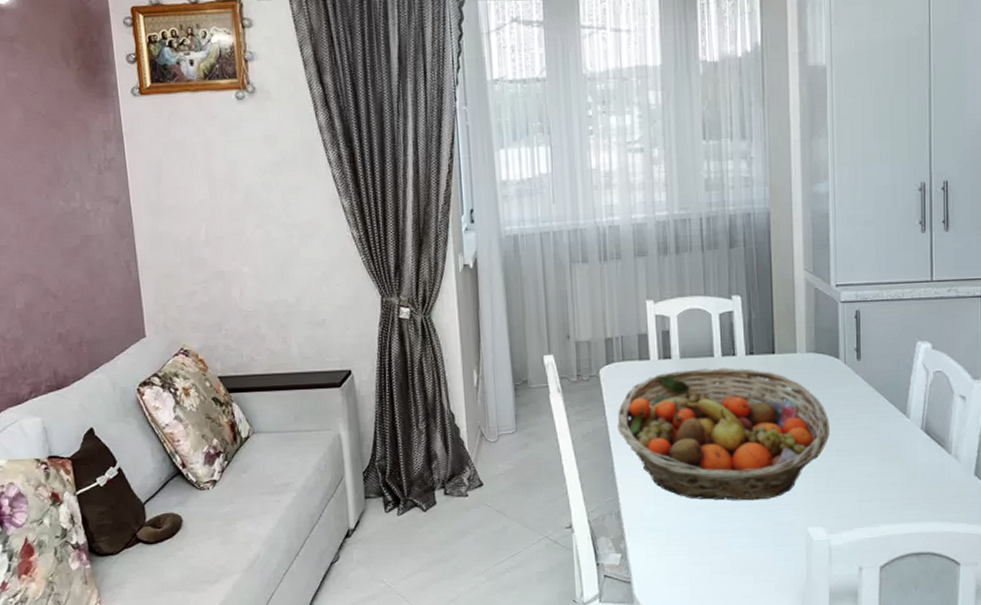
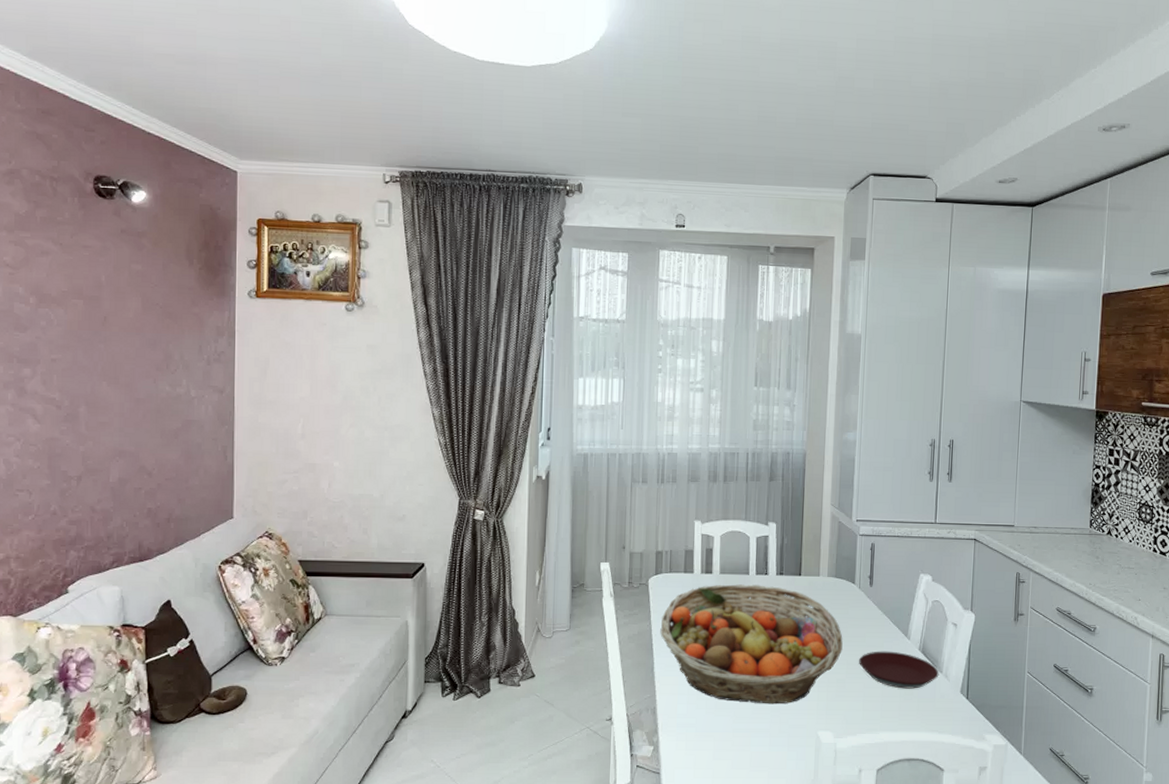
plate: none [850,432,947,475] -> present [859,651,939,689]

